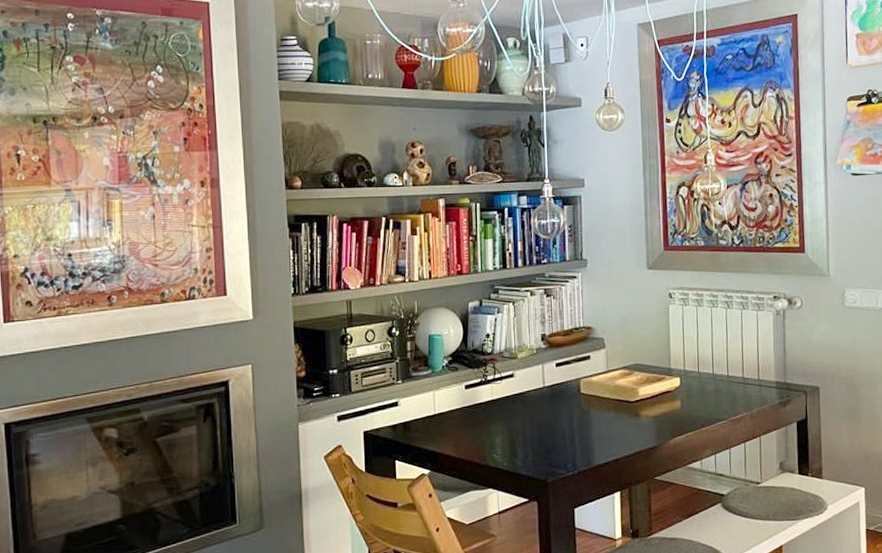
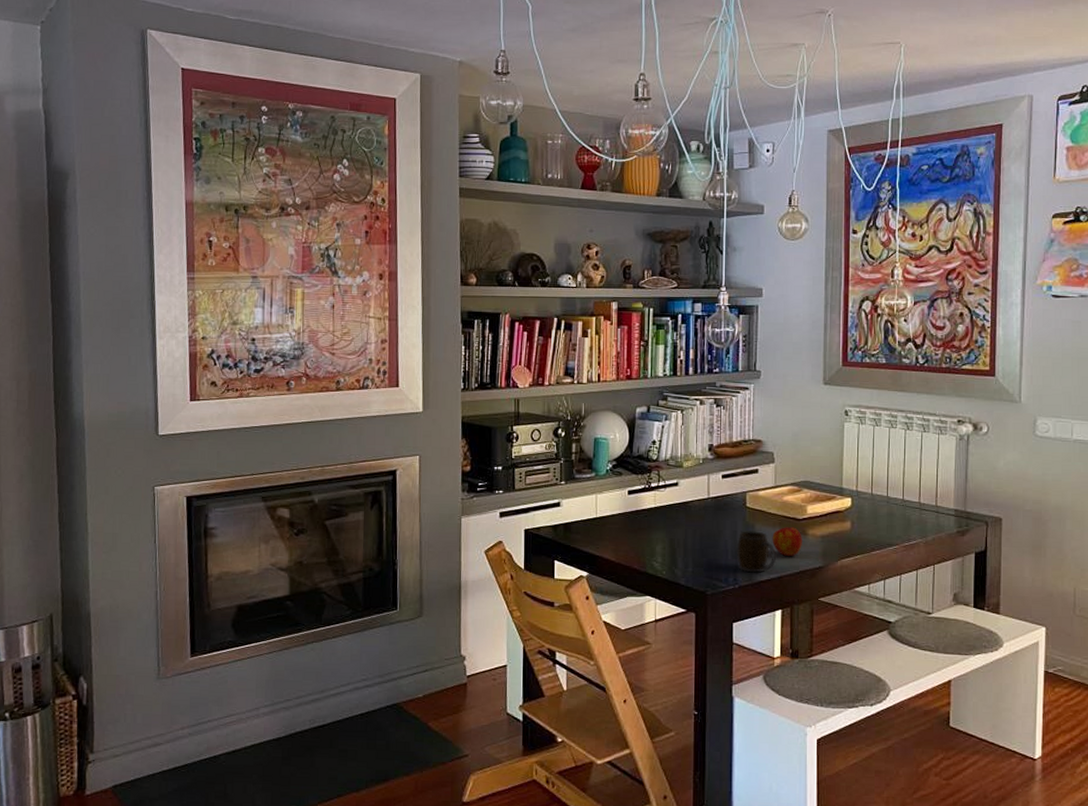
mug: none [573,416,613,458] -> present [736,531,777,573]
apple: none [607,410,636,439] -> present [772,527,802,557]

